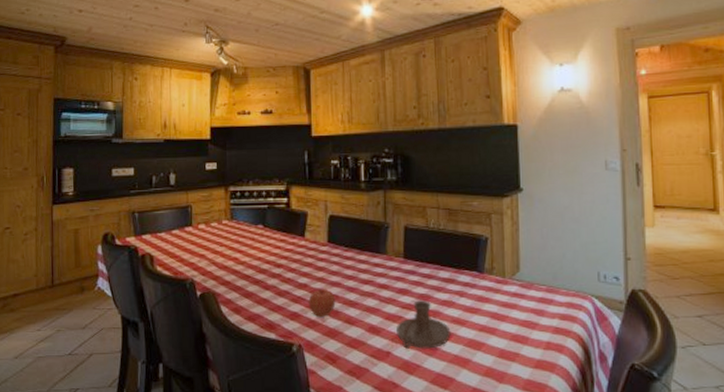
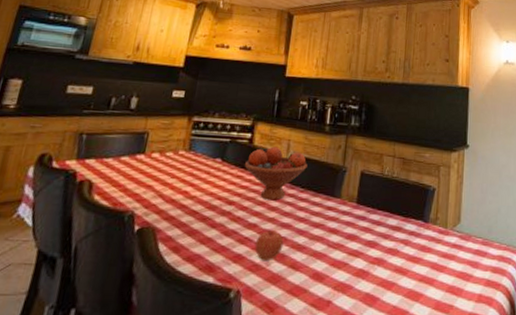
fruit bowl: none [285,208,348,261] -> present [244,146,308,201]
candle holder: present [396,299,451,349] -> none [340,246,393,299]

